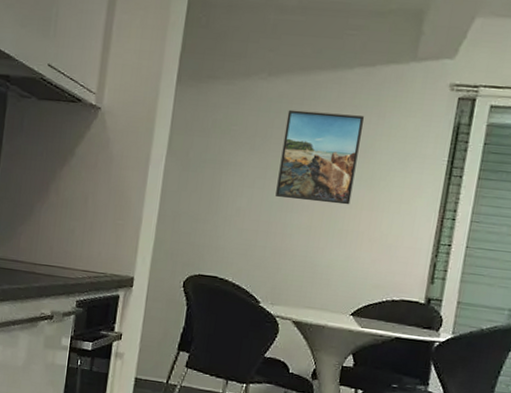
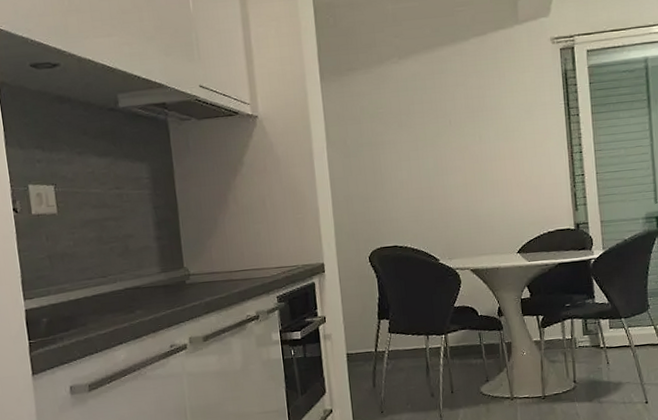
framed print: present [275,109,364,205] -> none [423,79,494,164]

